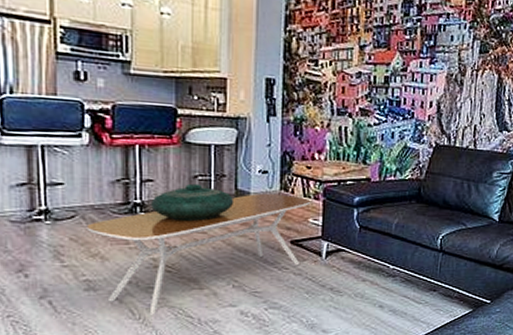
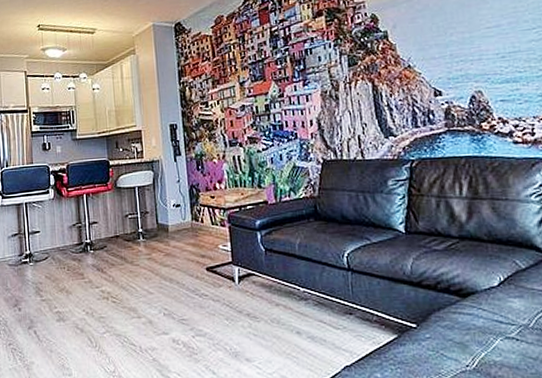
coffee table: present [86,193,311,315] -> none [55,224,219,343]
decorative bowl: present [151,183,235,221] -> none [97,222,157,255]

